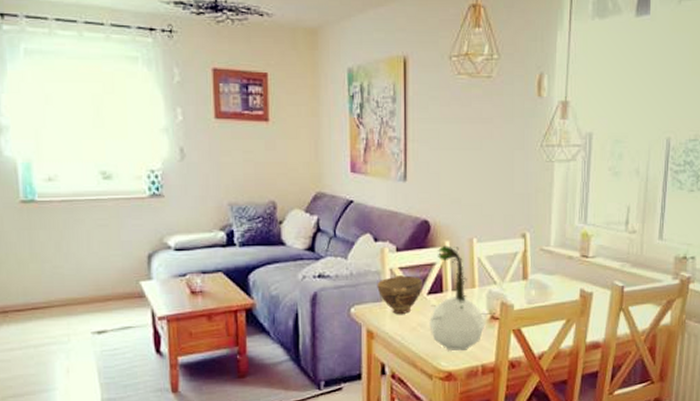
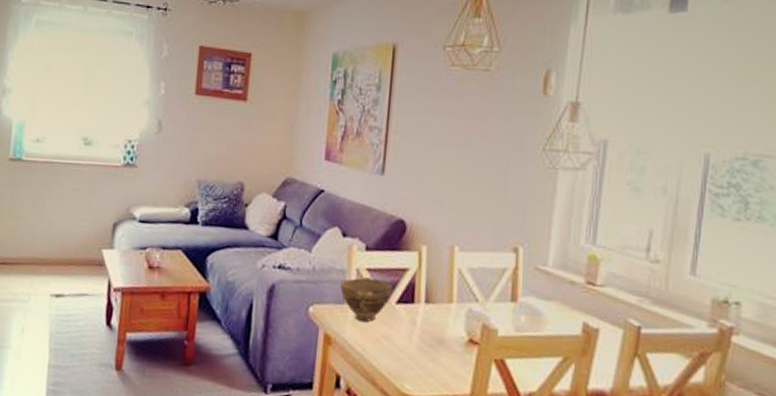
plant: present [429,246,496,352] -> none [395,250,475,376]

